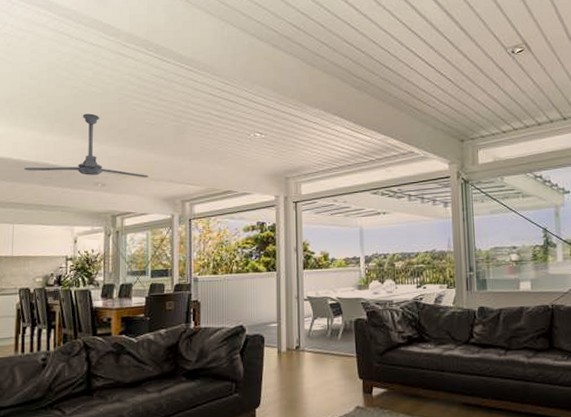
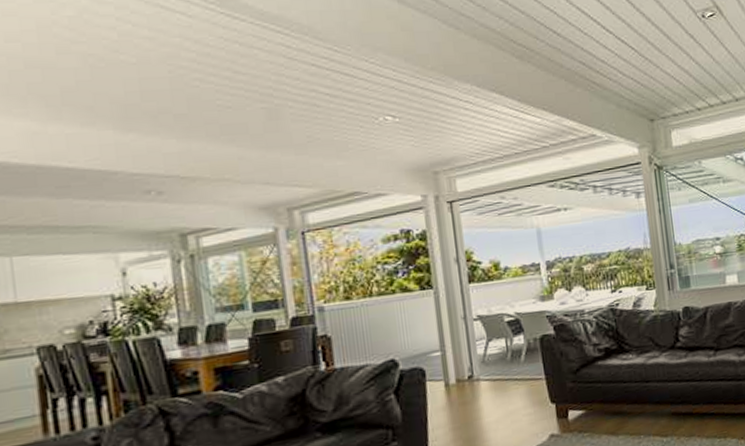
ceiling fan: present [24,113,148,178] -> none [18,92,231,181]

